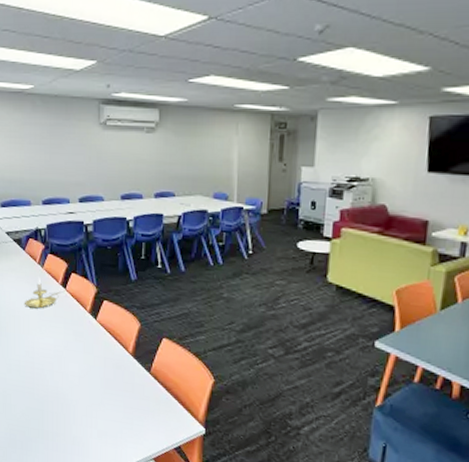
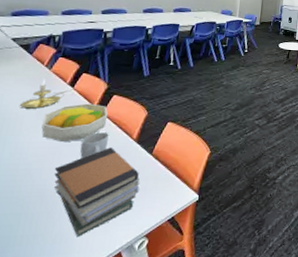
fruit bowl: none [45,307,102,347] -> present [41,103,109,143]
book stack: none [63,358,142,444] -> present [54,147,141,237]
mug: none [81,340,105,366] -> present [80,132,109,158]

